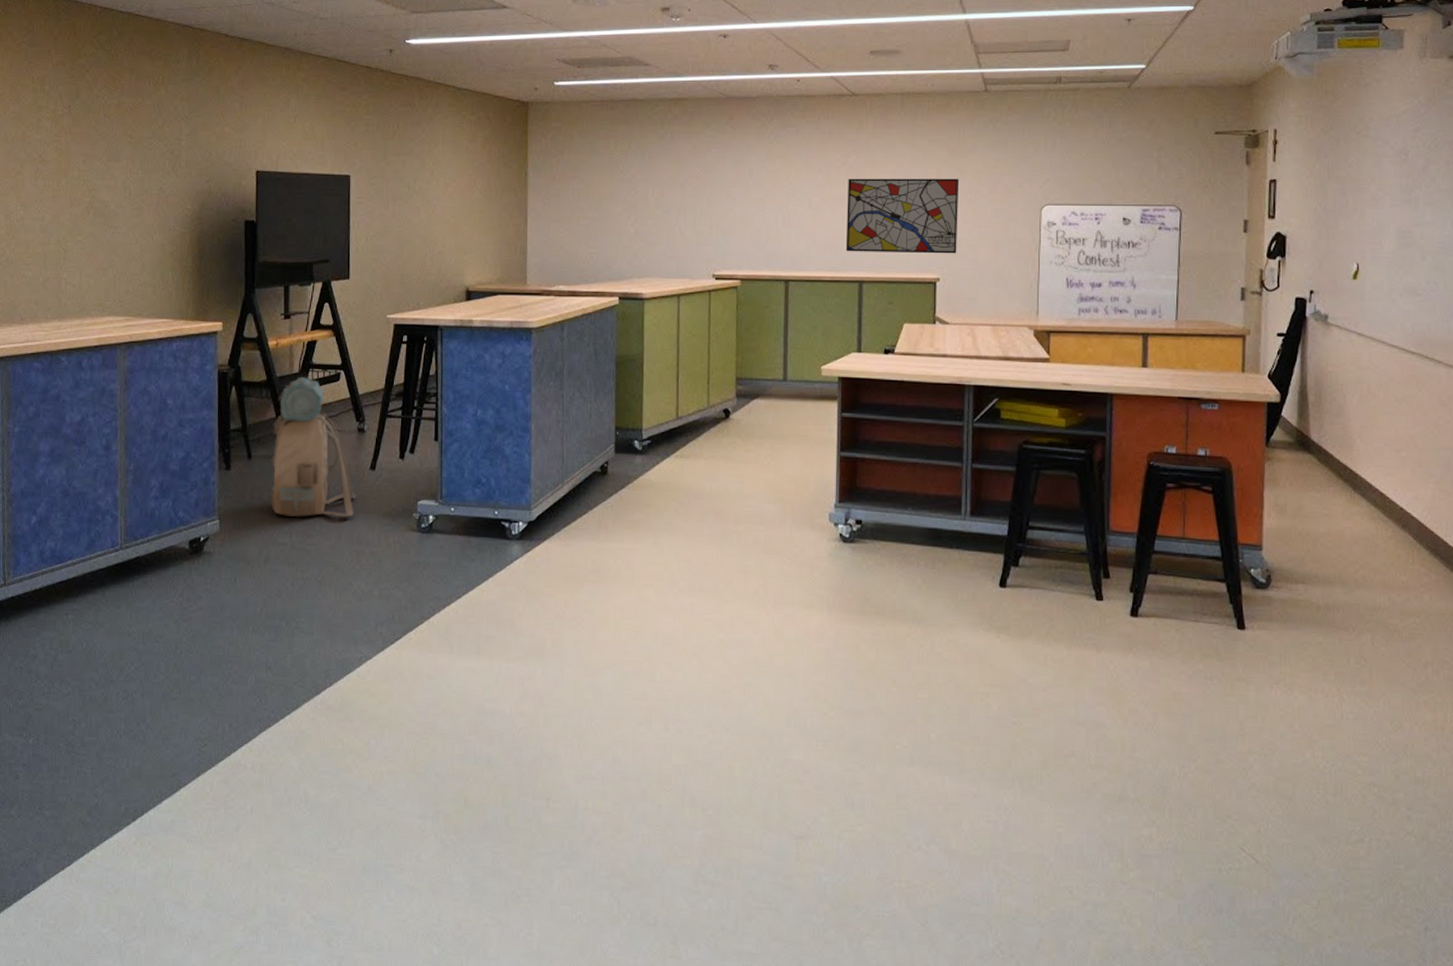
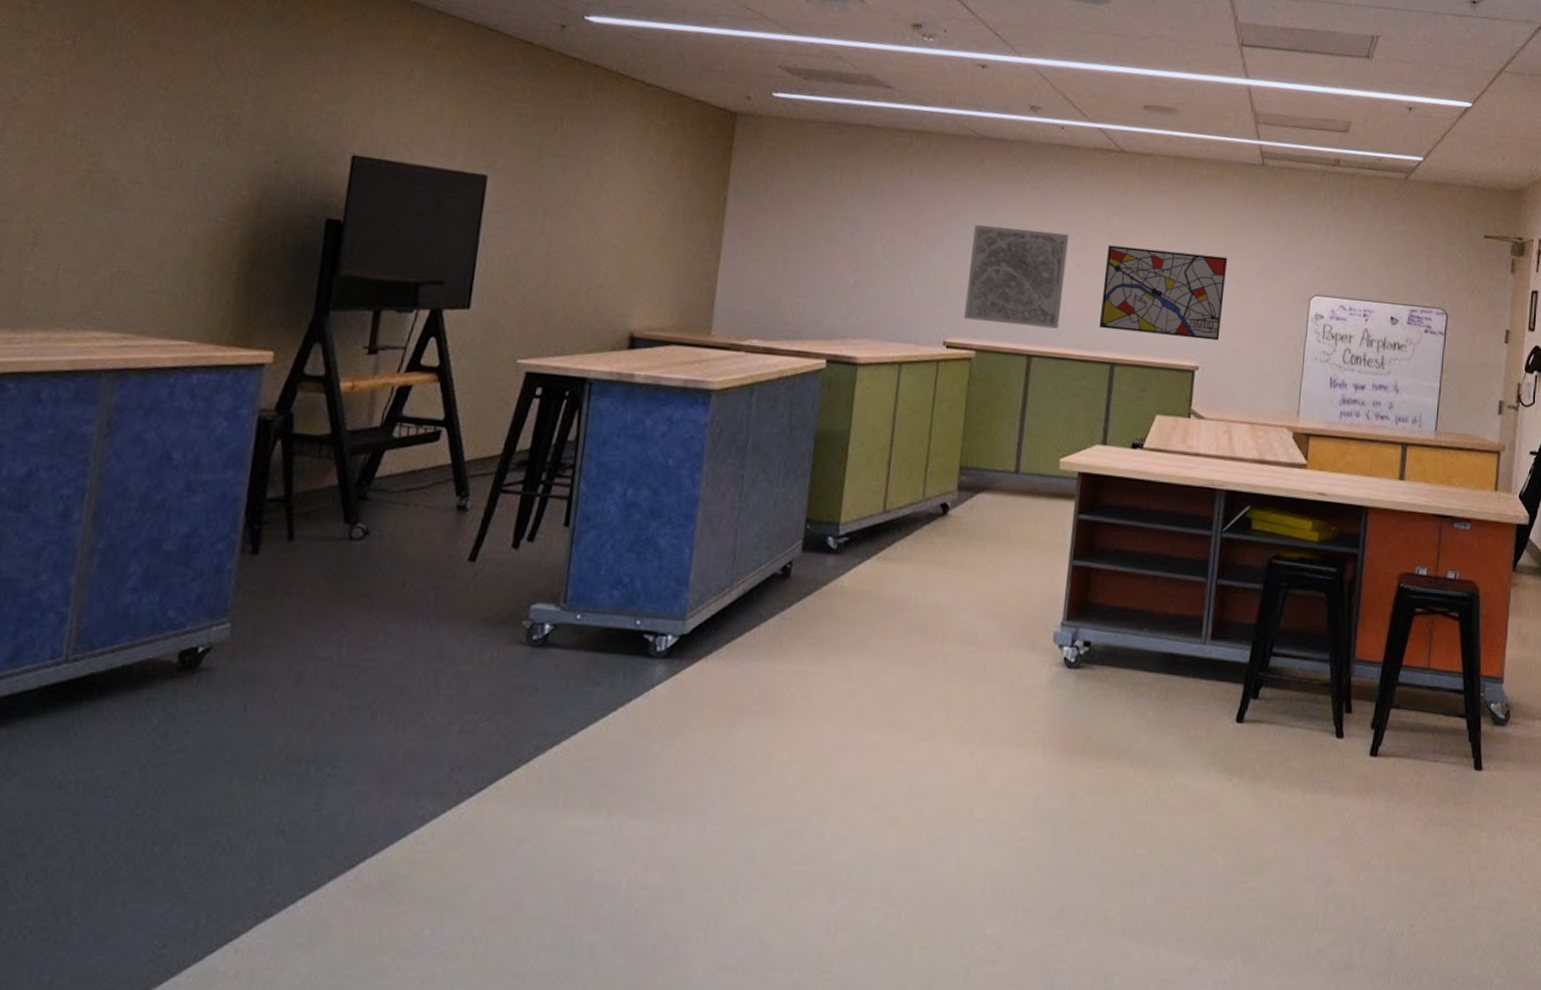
backpack: present [270,377,356,518] -> none [314,433,443,623]
wall art: none [728,172,813,255] -> present [964,225,1070,329]

